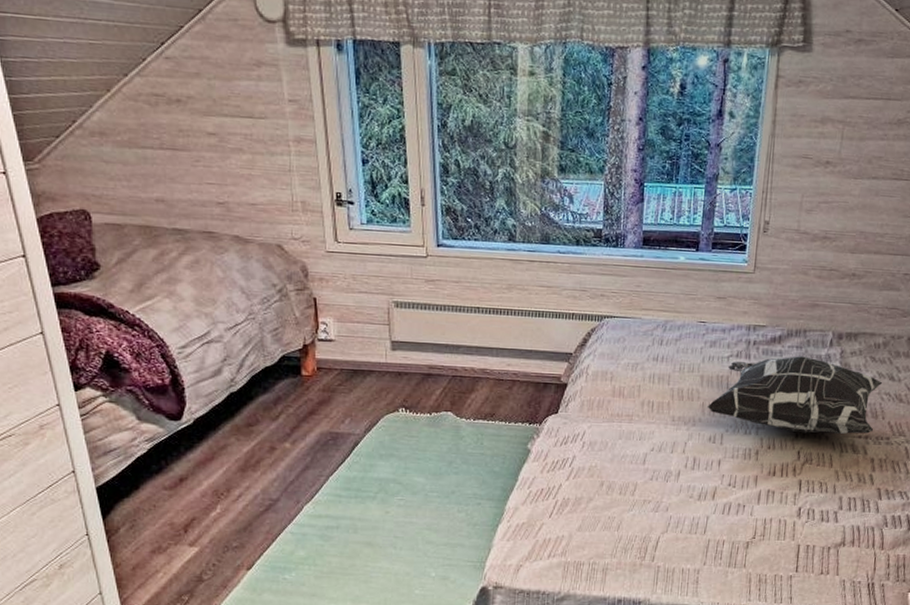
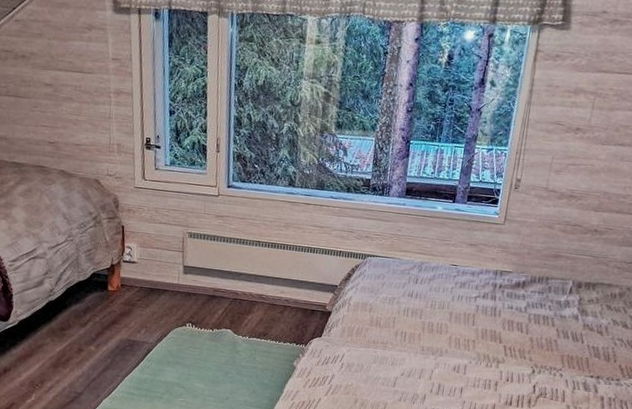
decorative pillow: present [707,356,883,435] -> none [454,300,617,374]

